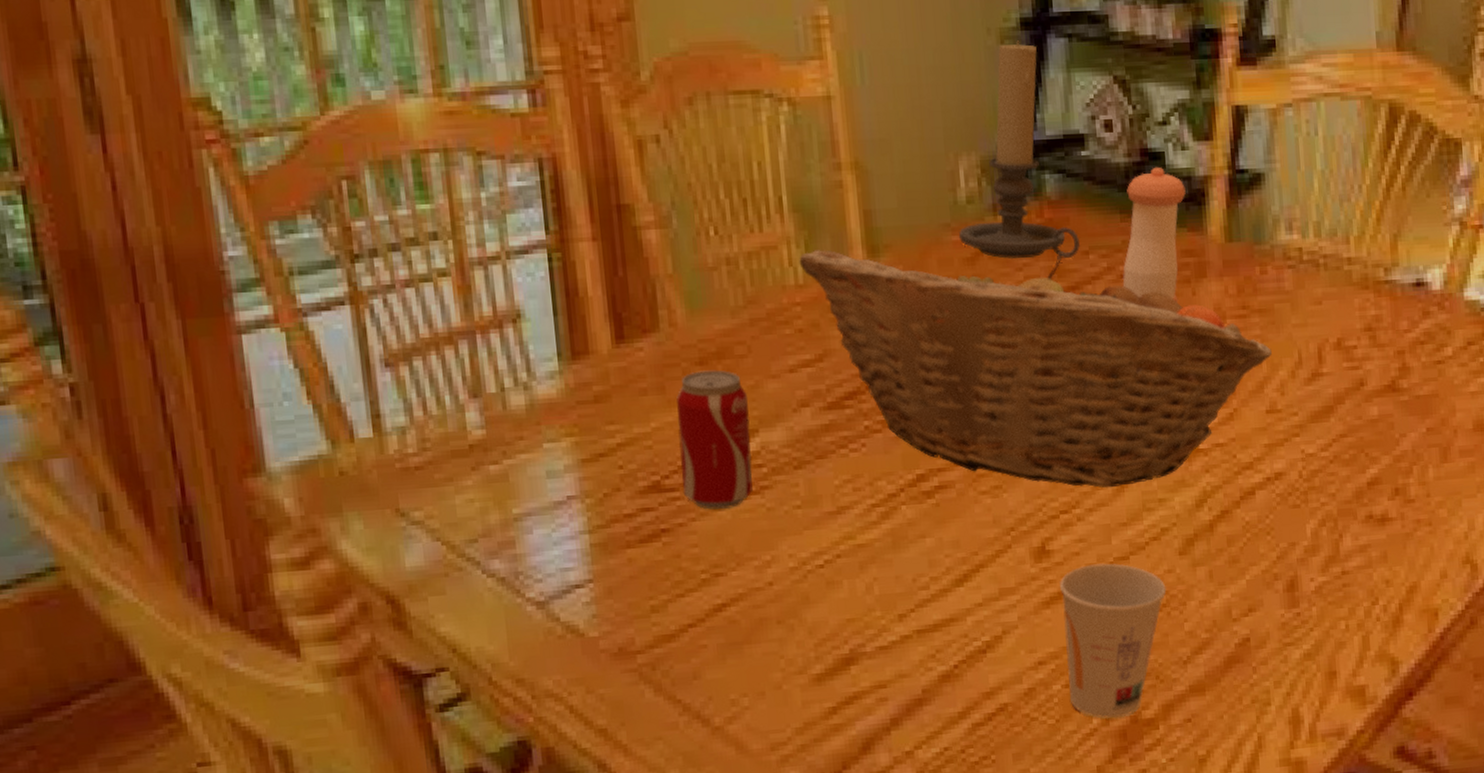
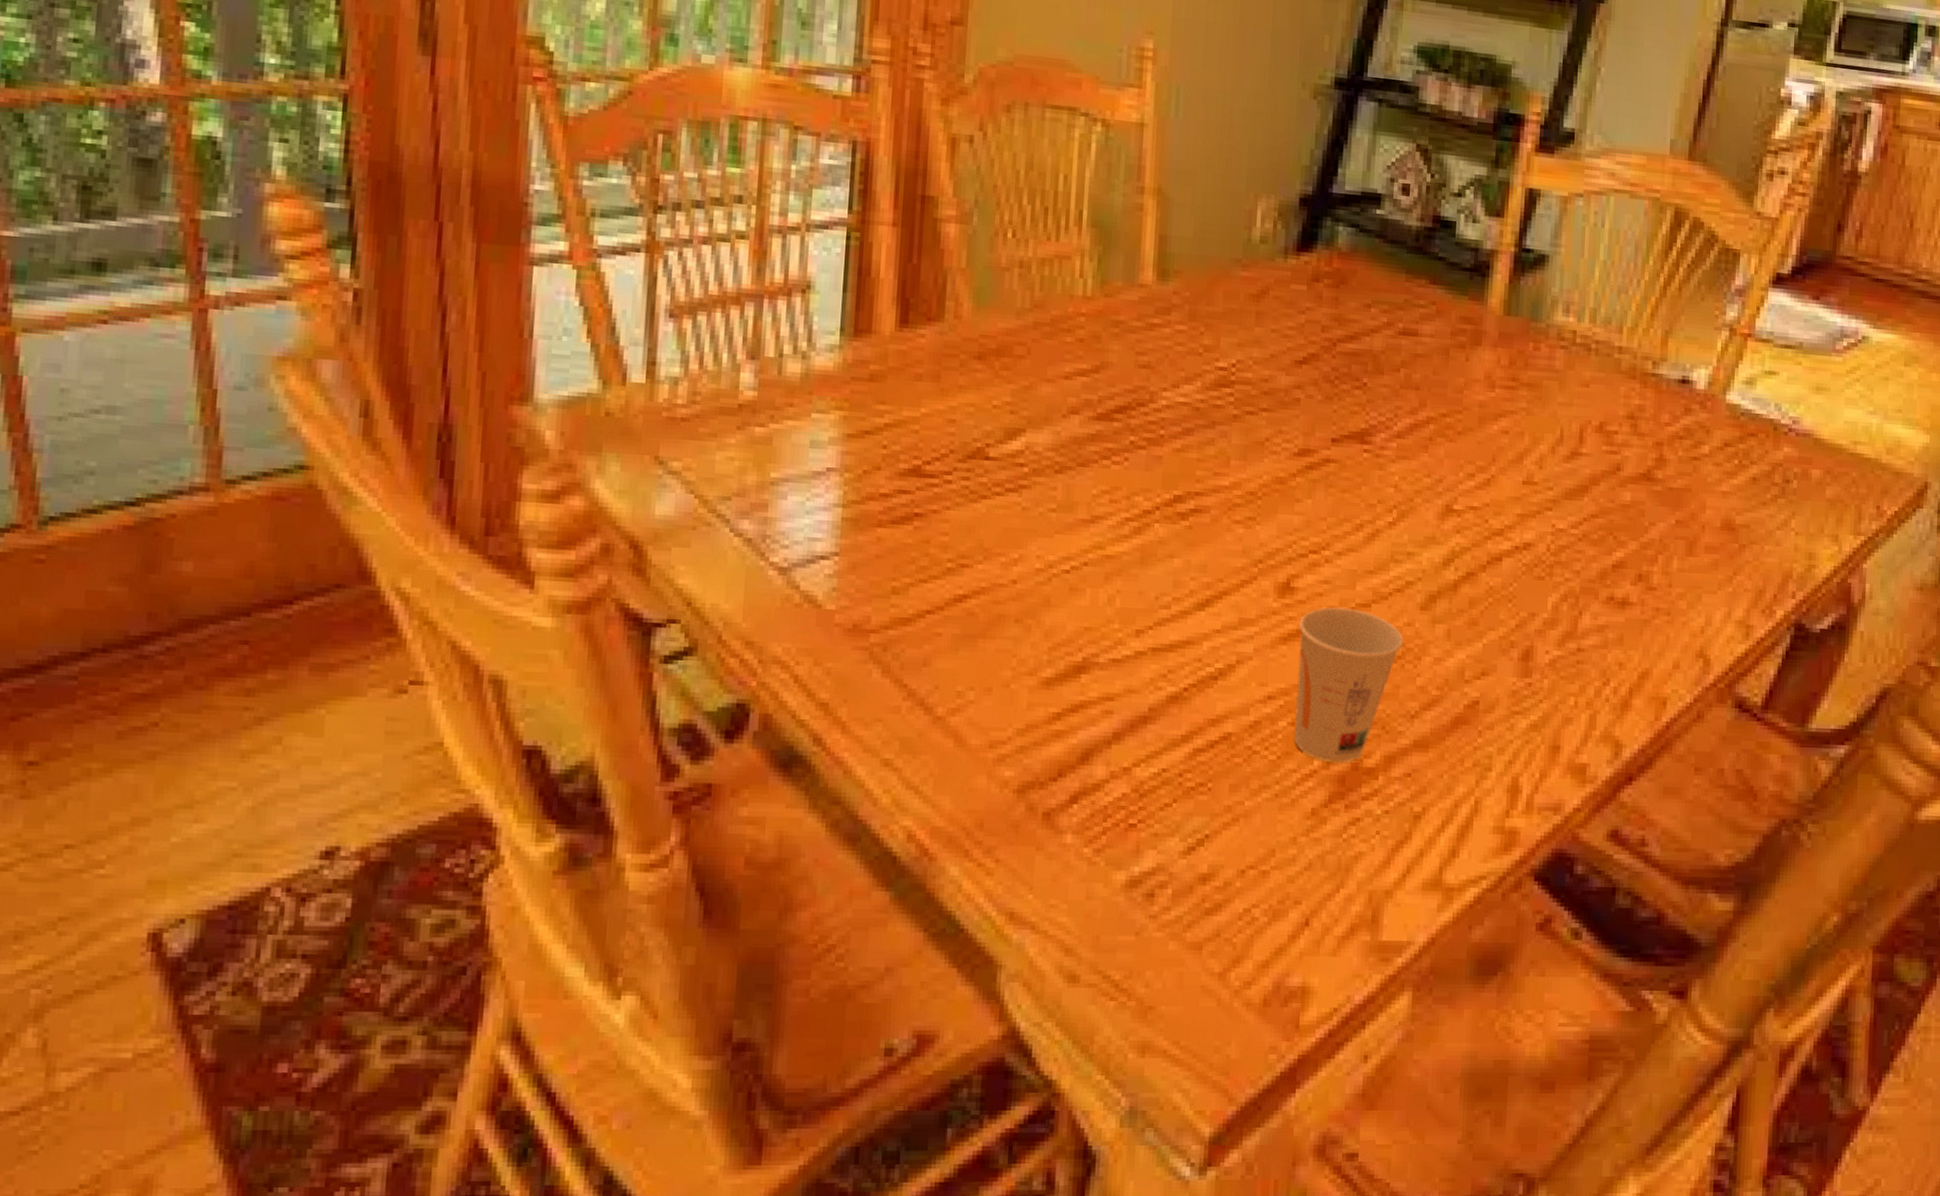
beverage can: present [676,370,753,510] -> none [942,365,1021,503]
fruit basket: present [799,250,1272,488] -> none [1090,266,1535,535]
candle holder: present [958,40,1081,259] -> none [1247,98,1364,308]
pepper shaker: present [1122,166,1186,303] -> none [1399,234,1472,366]

